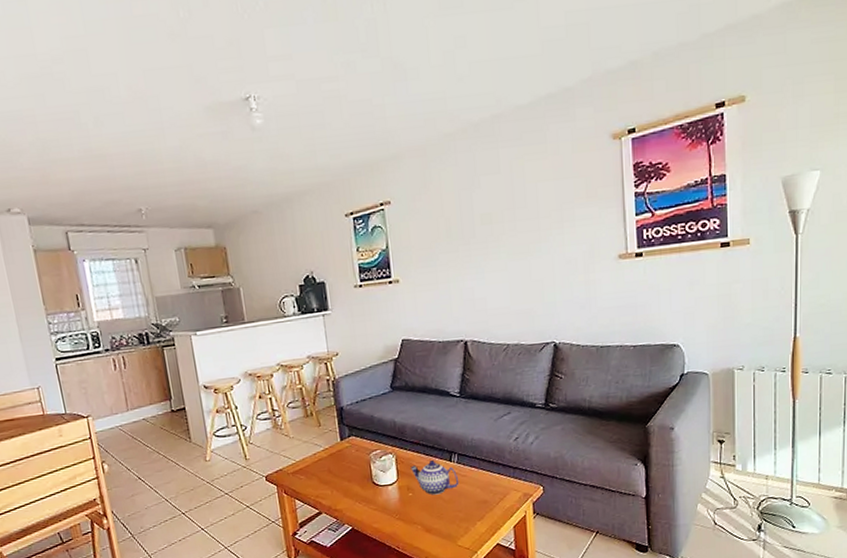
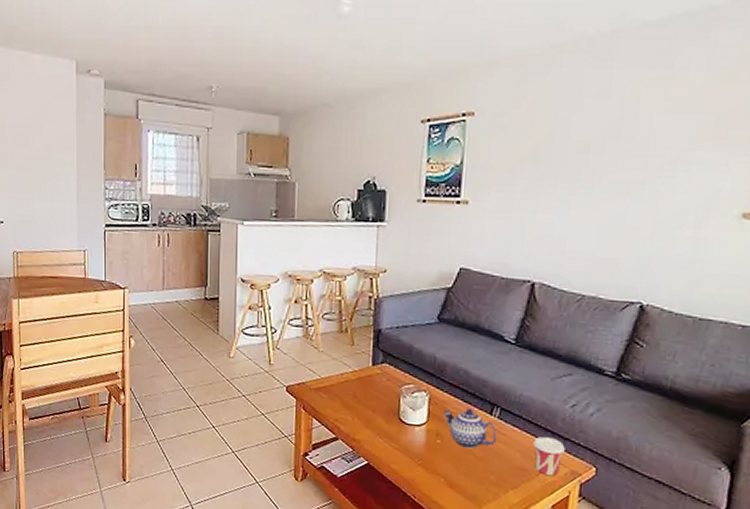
cup: none [489,469,516,503] -> present [533,436,565,476]

